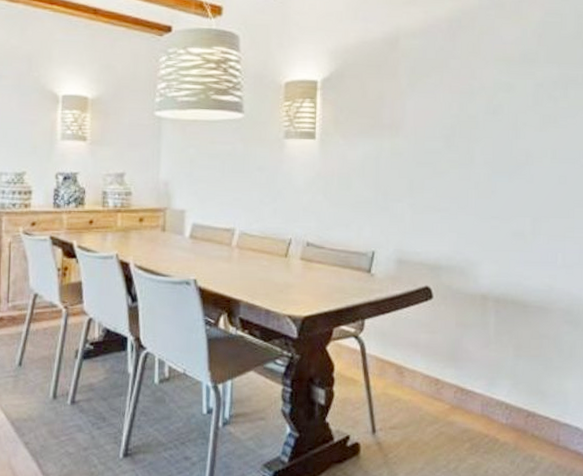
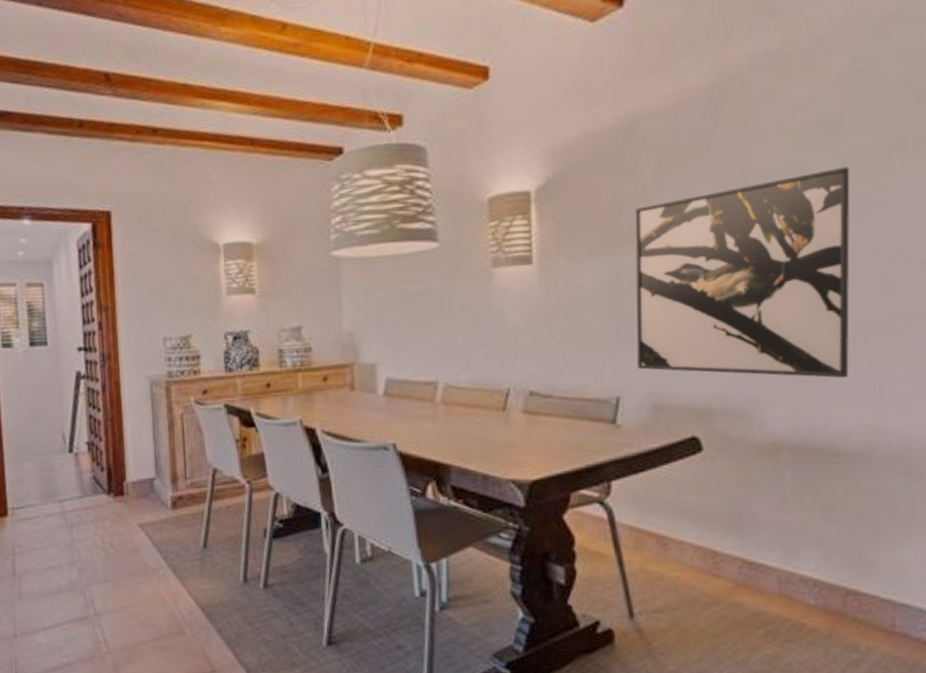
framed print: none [389,90,541,248] -> present [635,166,850,379]

